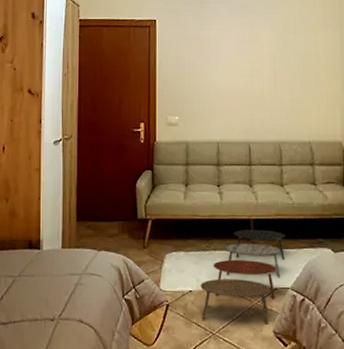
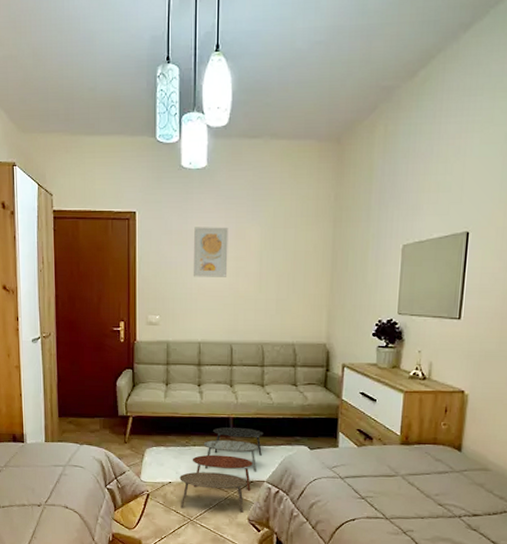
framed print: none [210,32,243,79] -> present [193,227,229,277]

